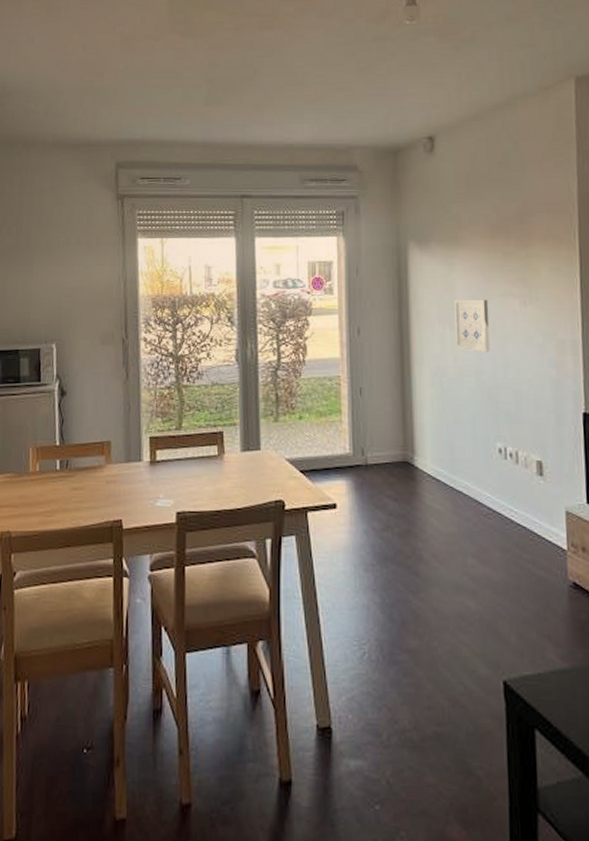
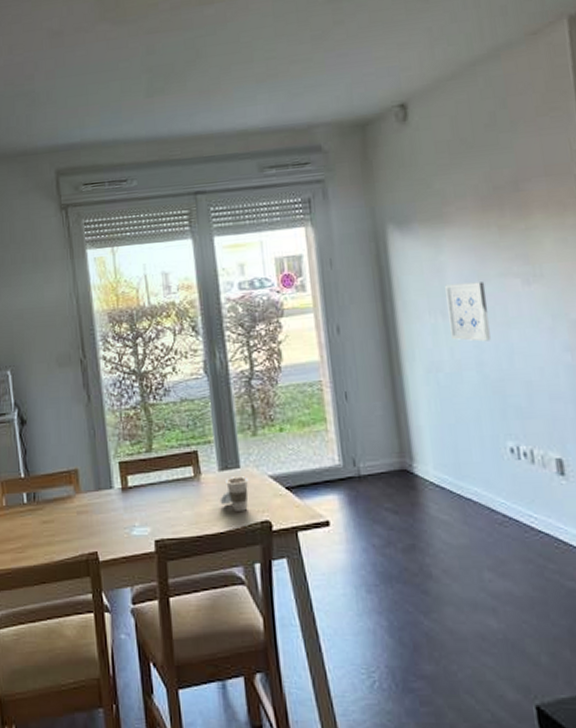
cup: none [239,458,267,490] -> present [220,476,249,511]

